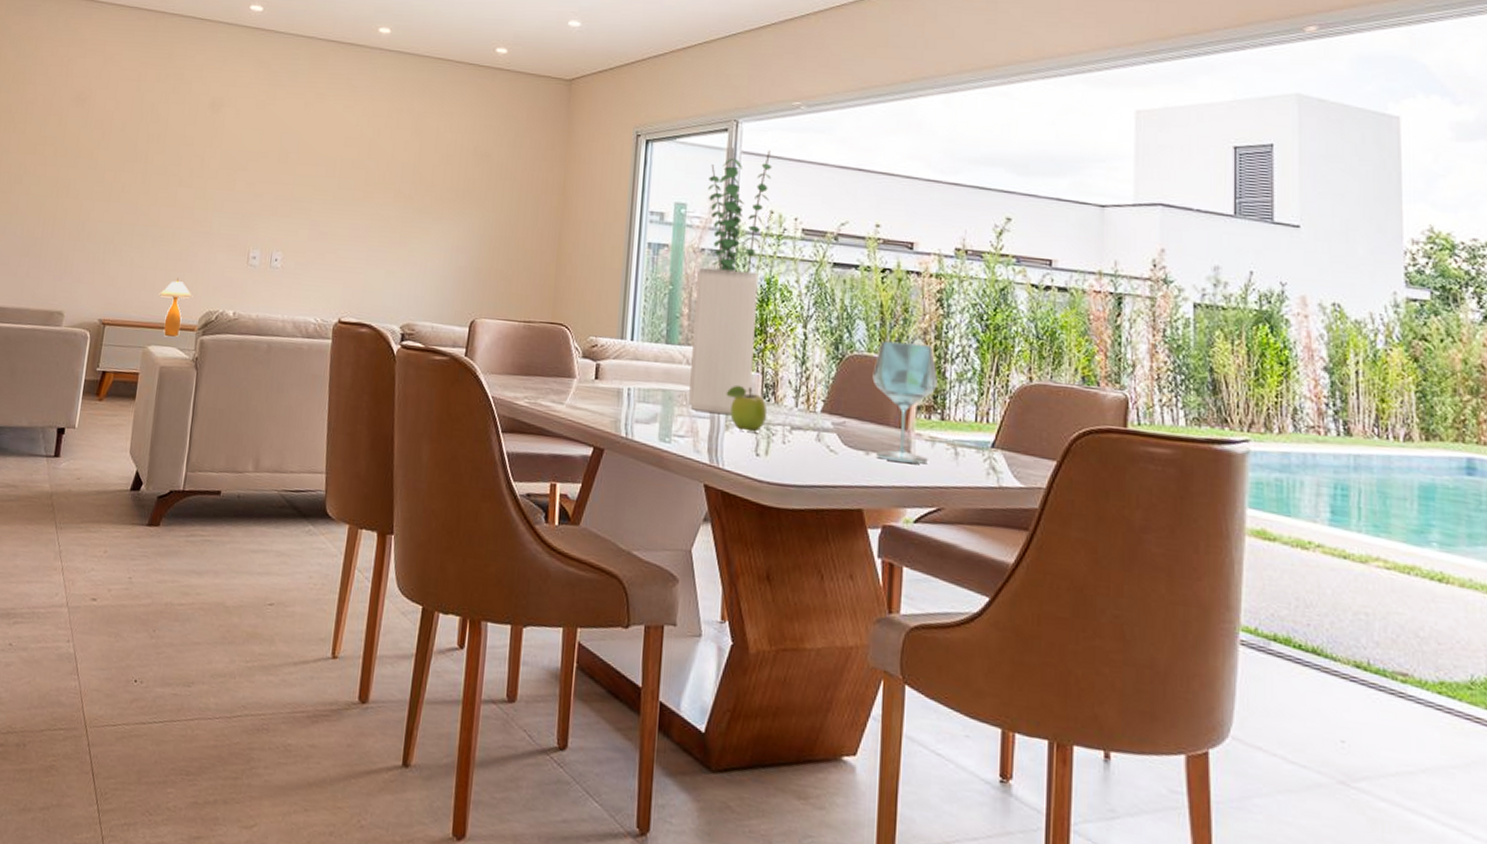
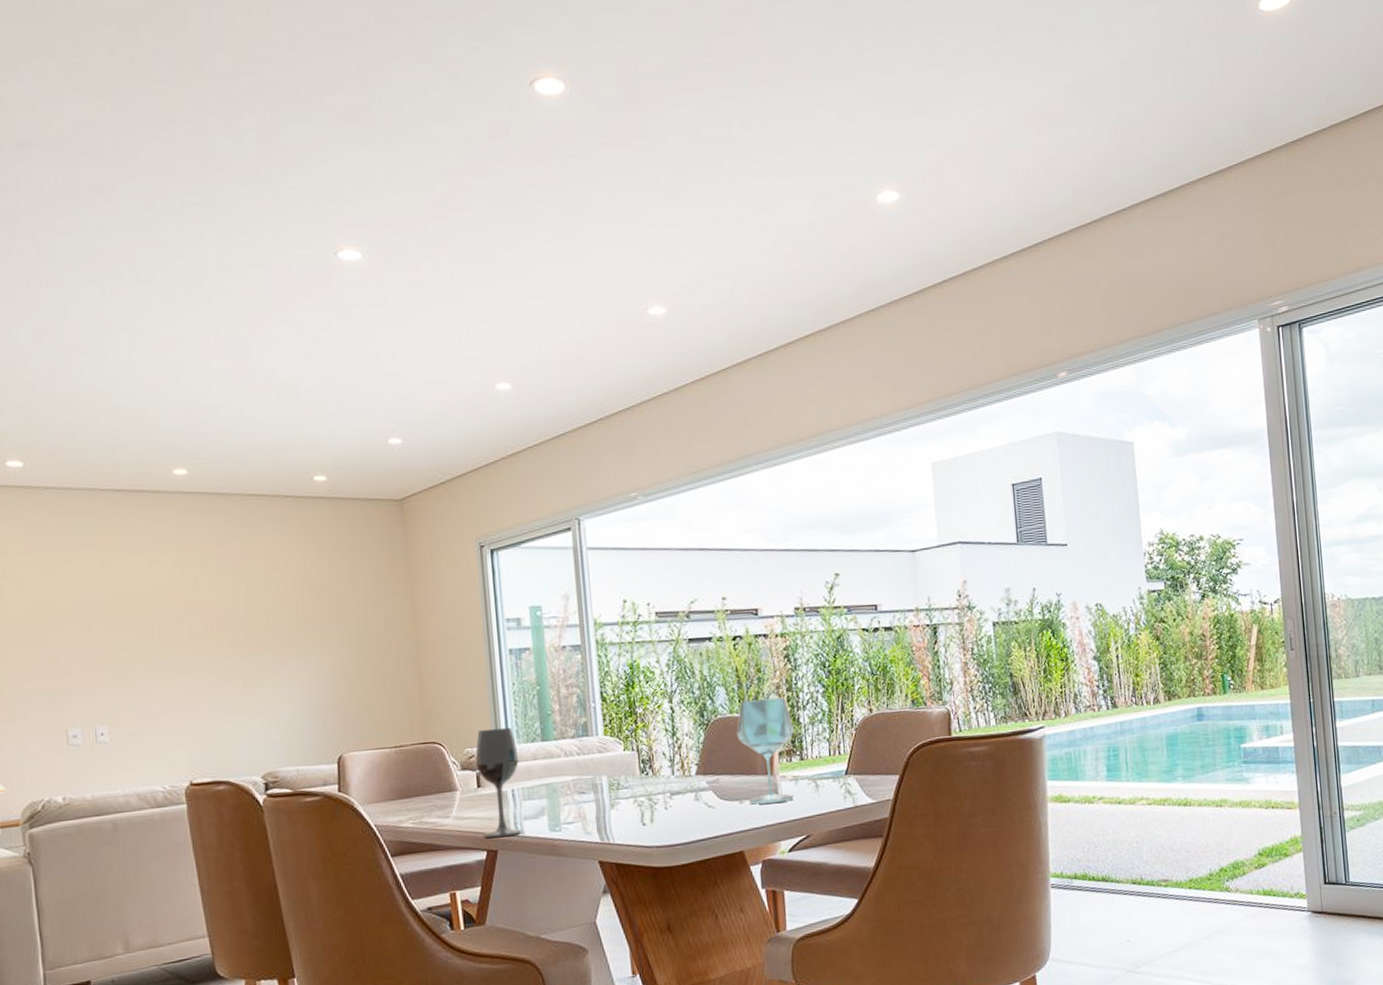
wine glass: none [592,319,640,437] -> present [475,727,522,839]
vase: present [689,148,772,415] -> none [559,543,630,797]
fruit: present [726,385,768,432] -> none [606,765,648,806]

